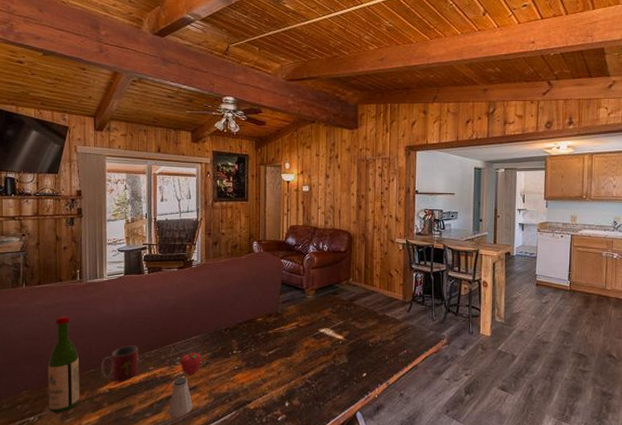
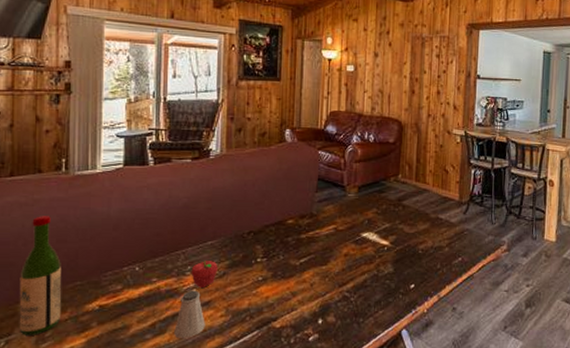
mug: present [100,346,139,381] -> none [89,252,139,296]

